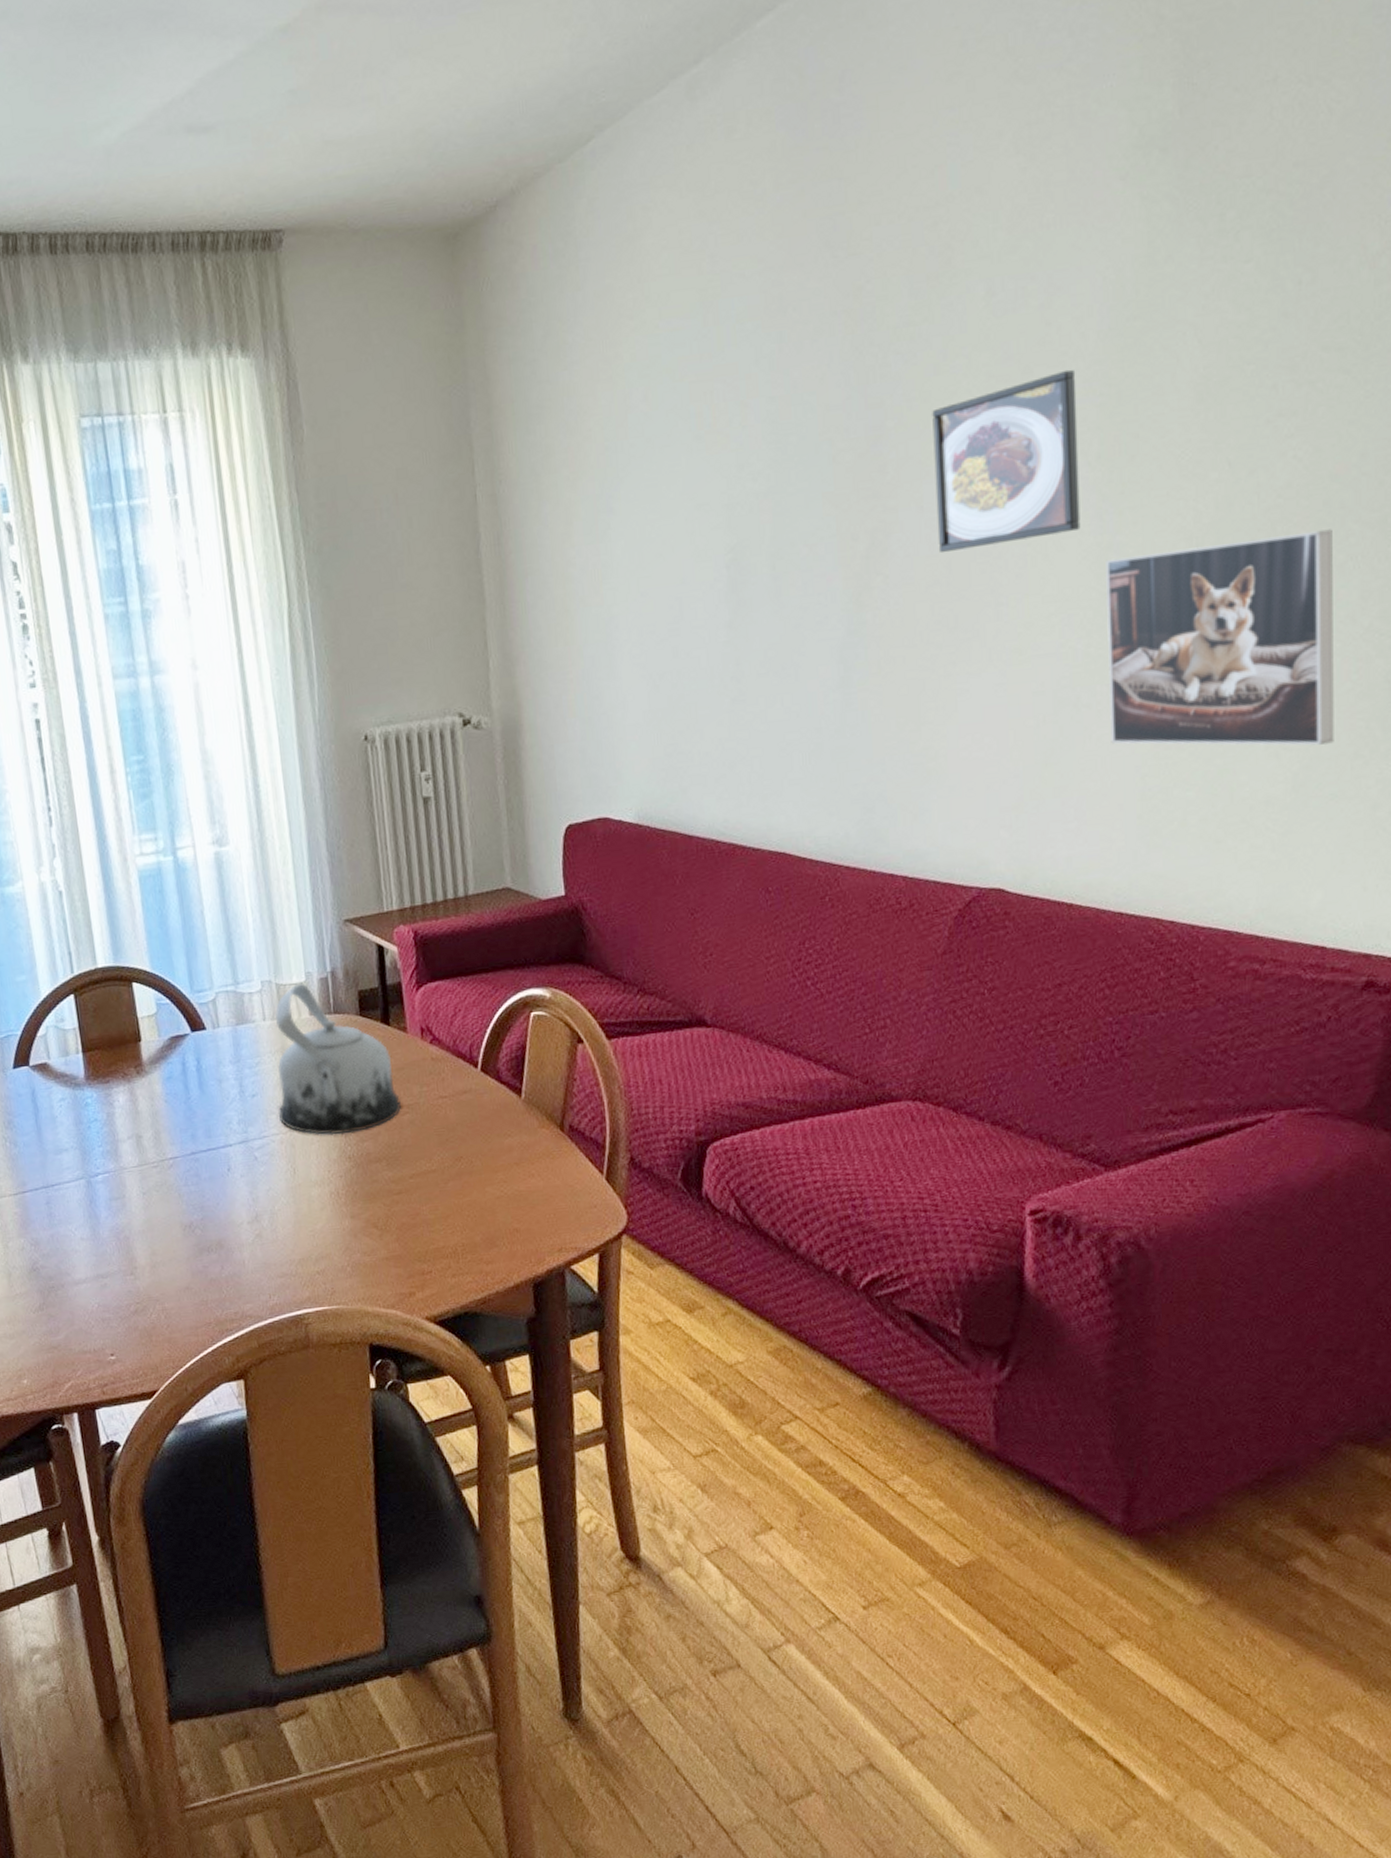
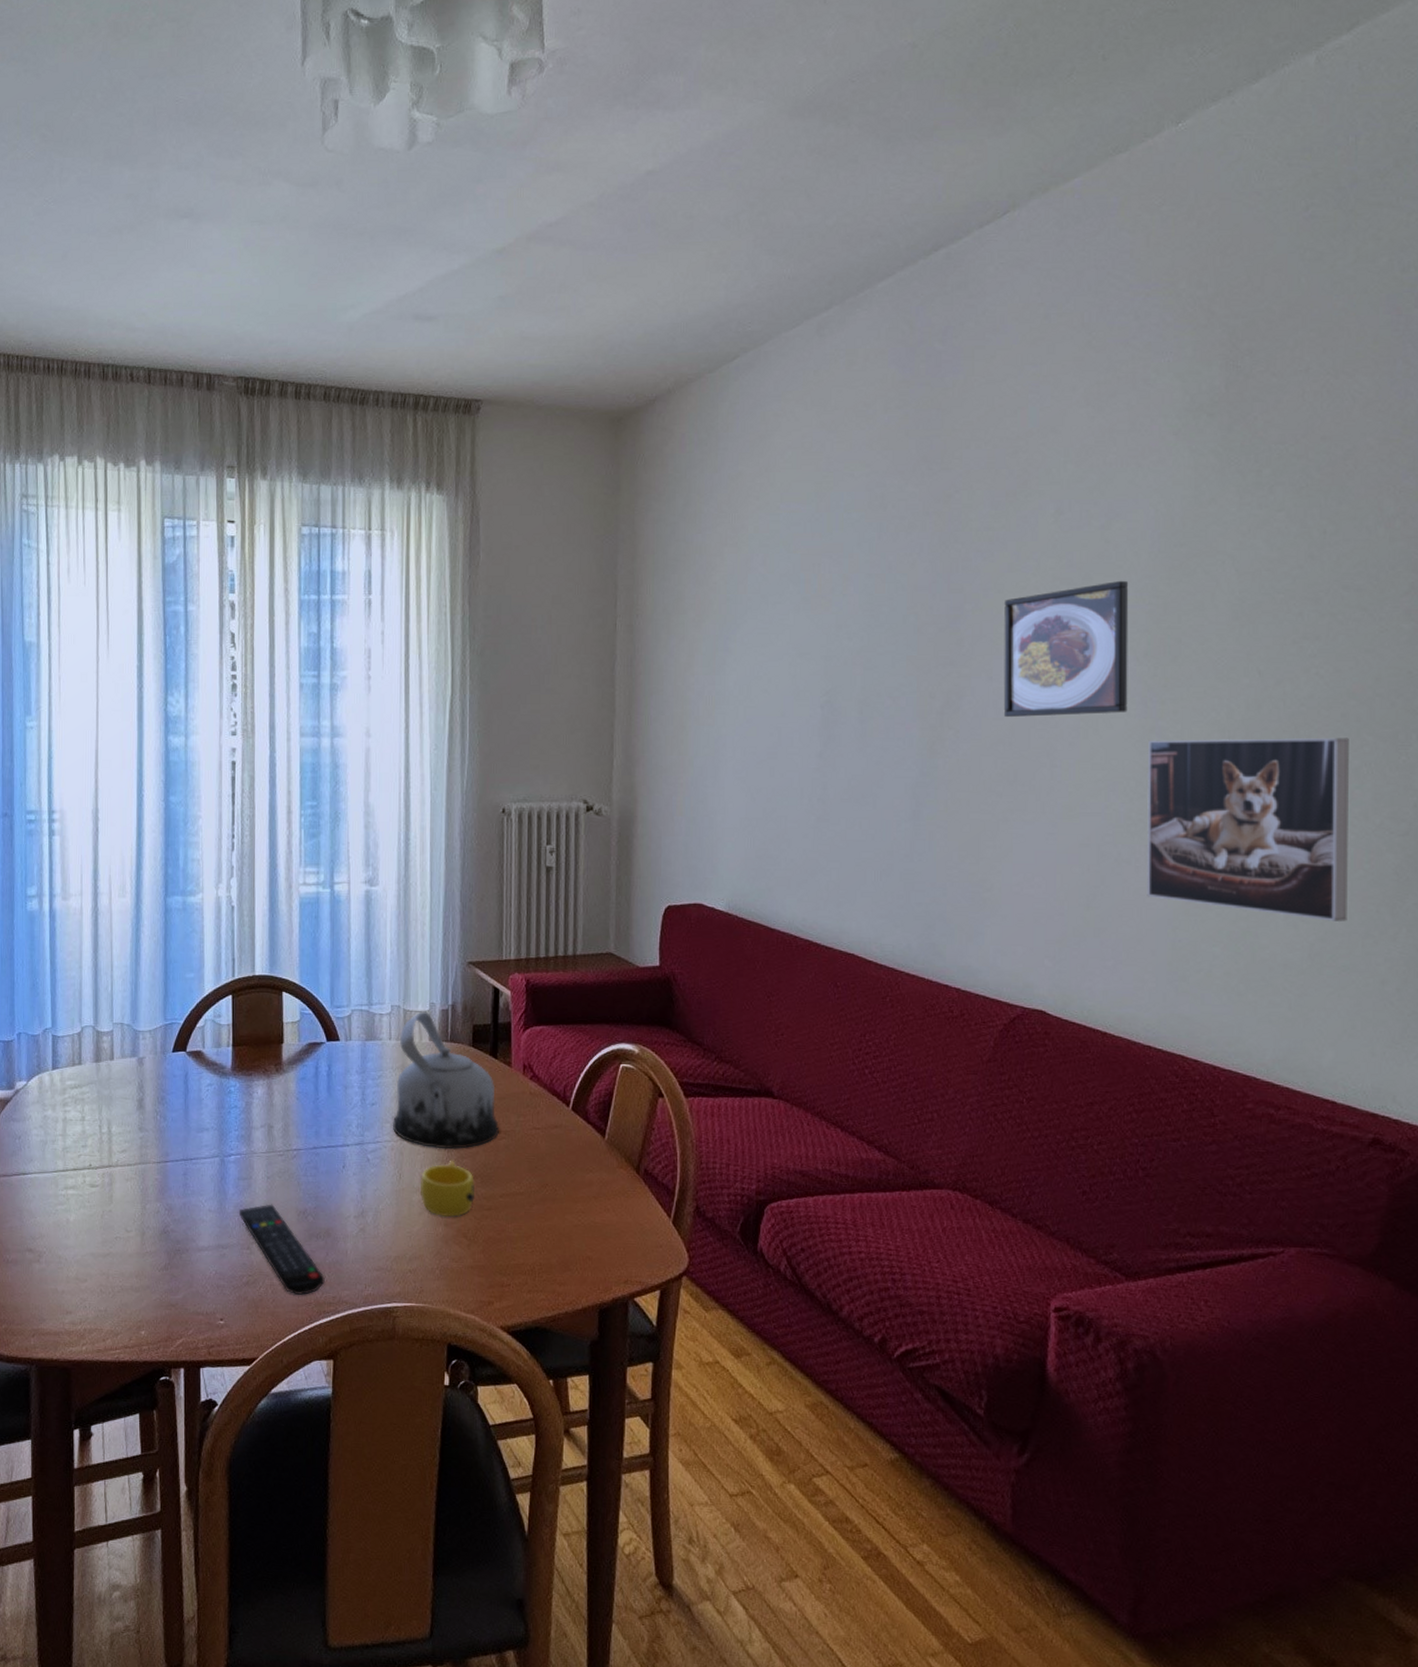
remote control: none [115,1222,224,1316] -> present [238,1204,325,1295]
cup: none [318,1146,381,1209] -> present [419,1161,474,1217]

